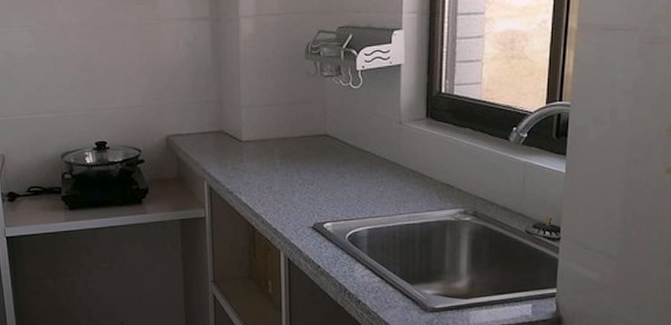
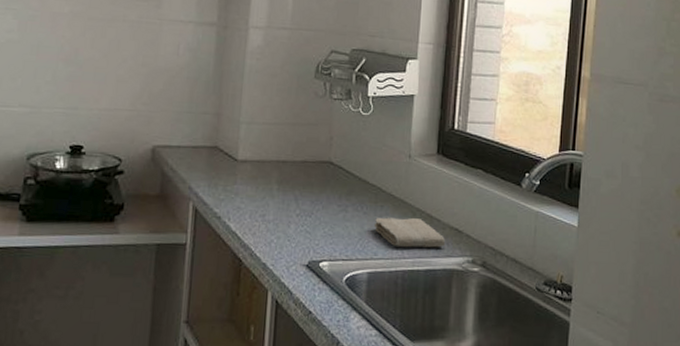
washcloth: none [371,178,438,205] -> present [375,217,446,248]

